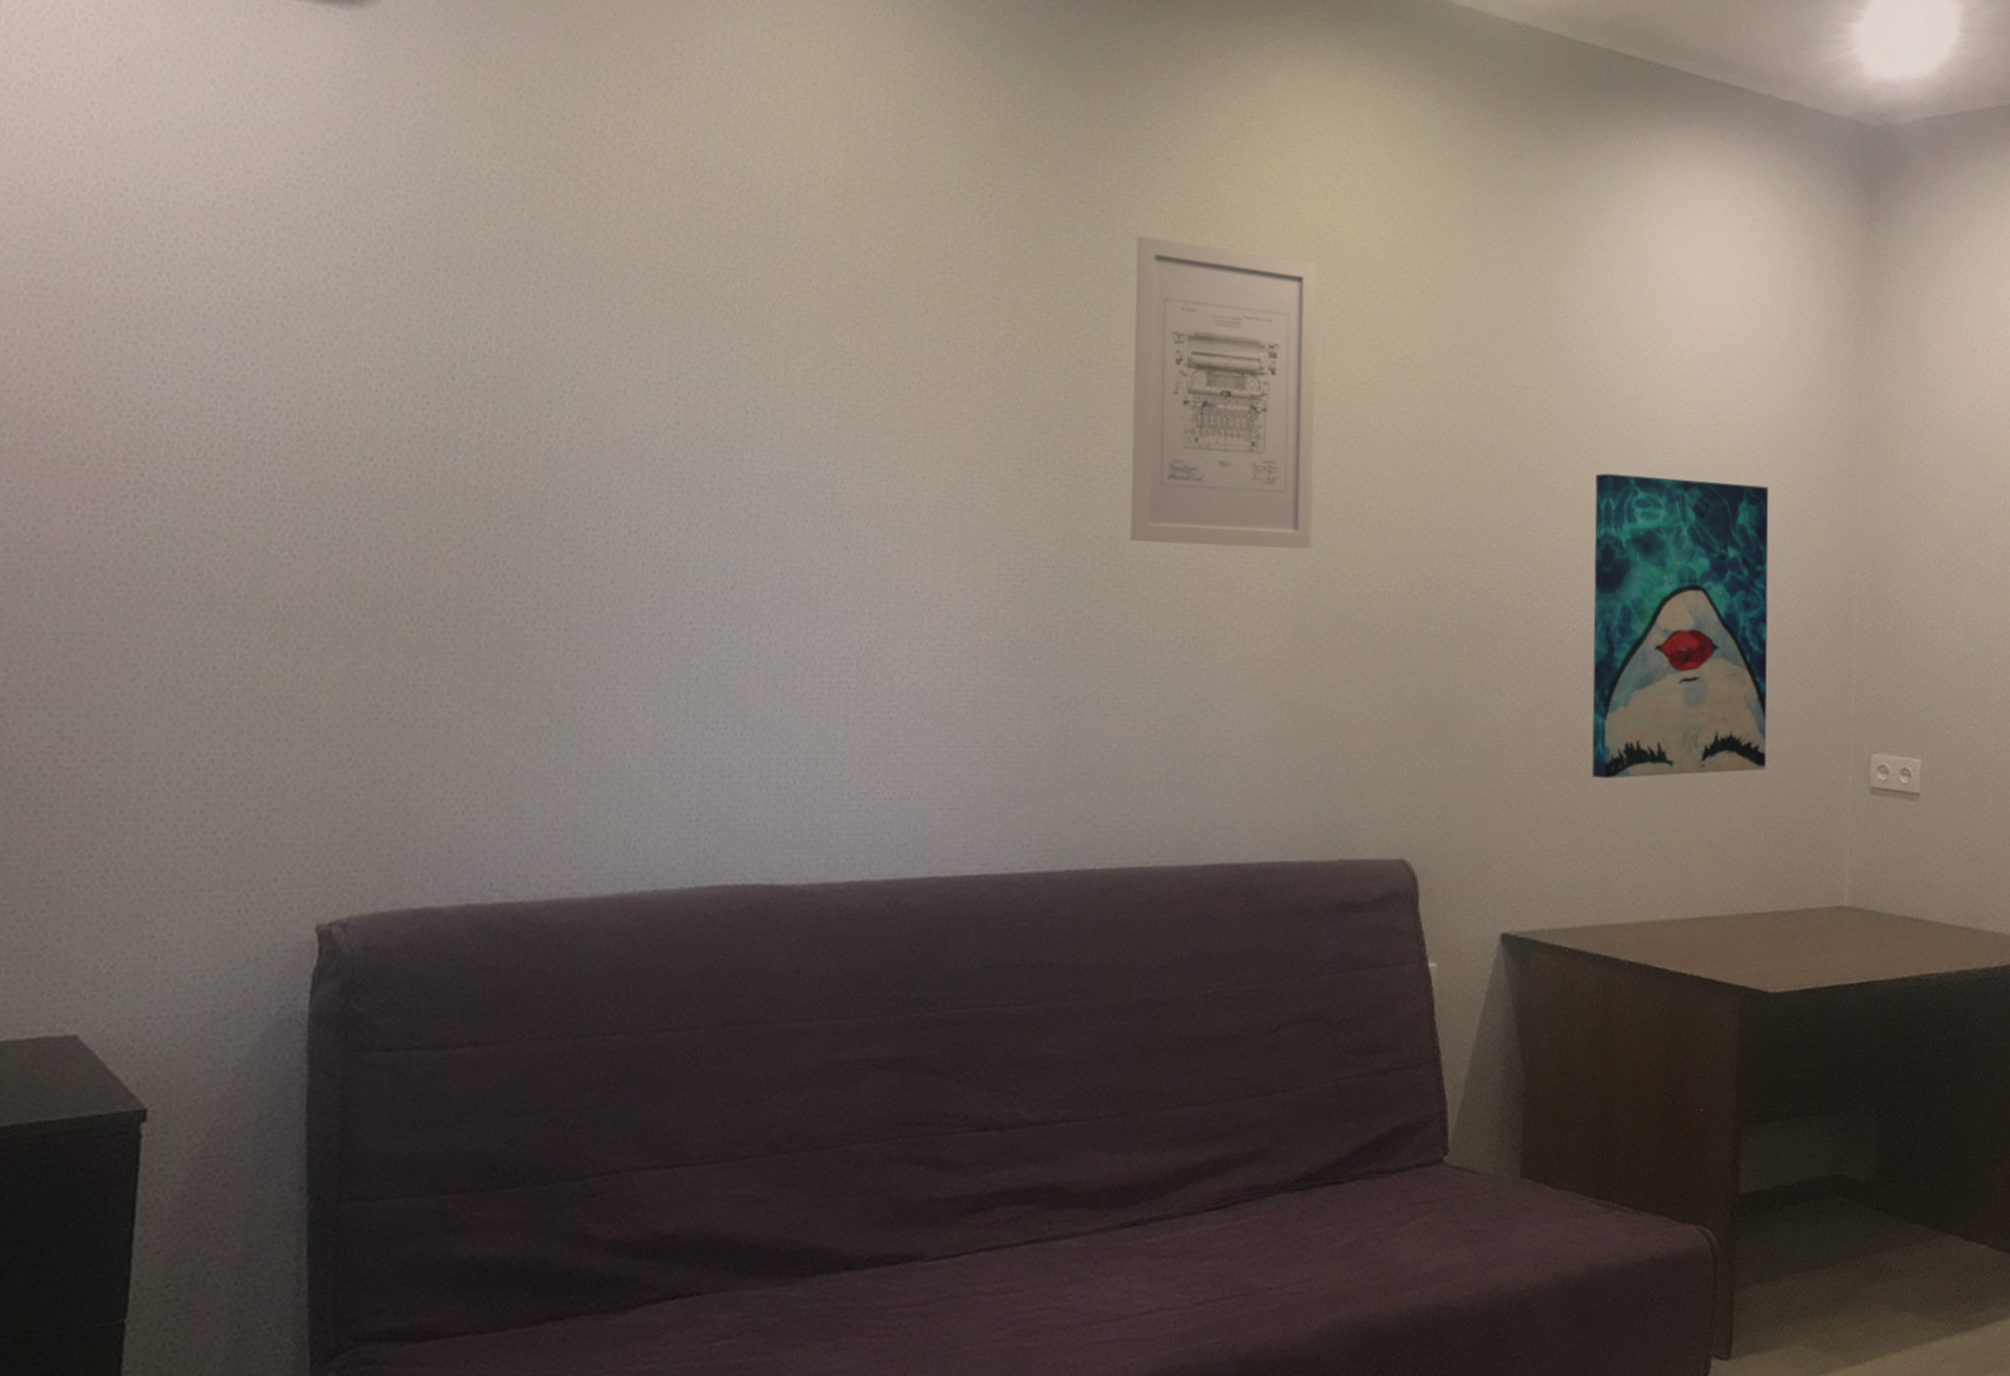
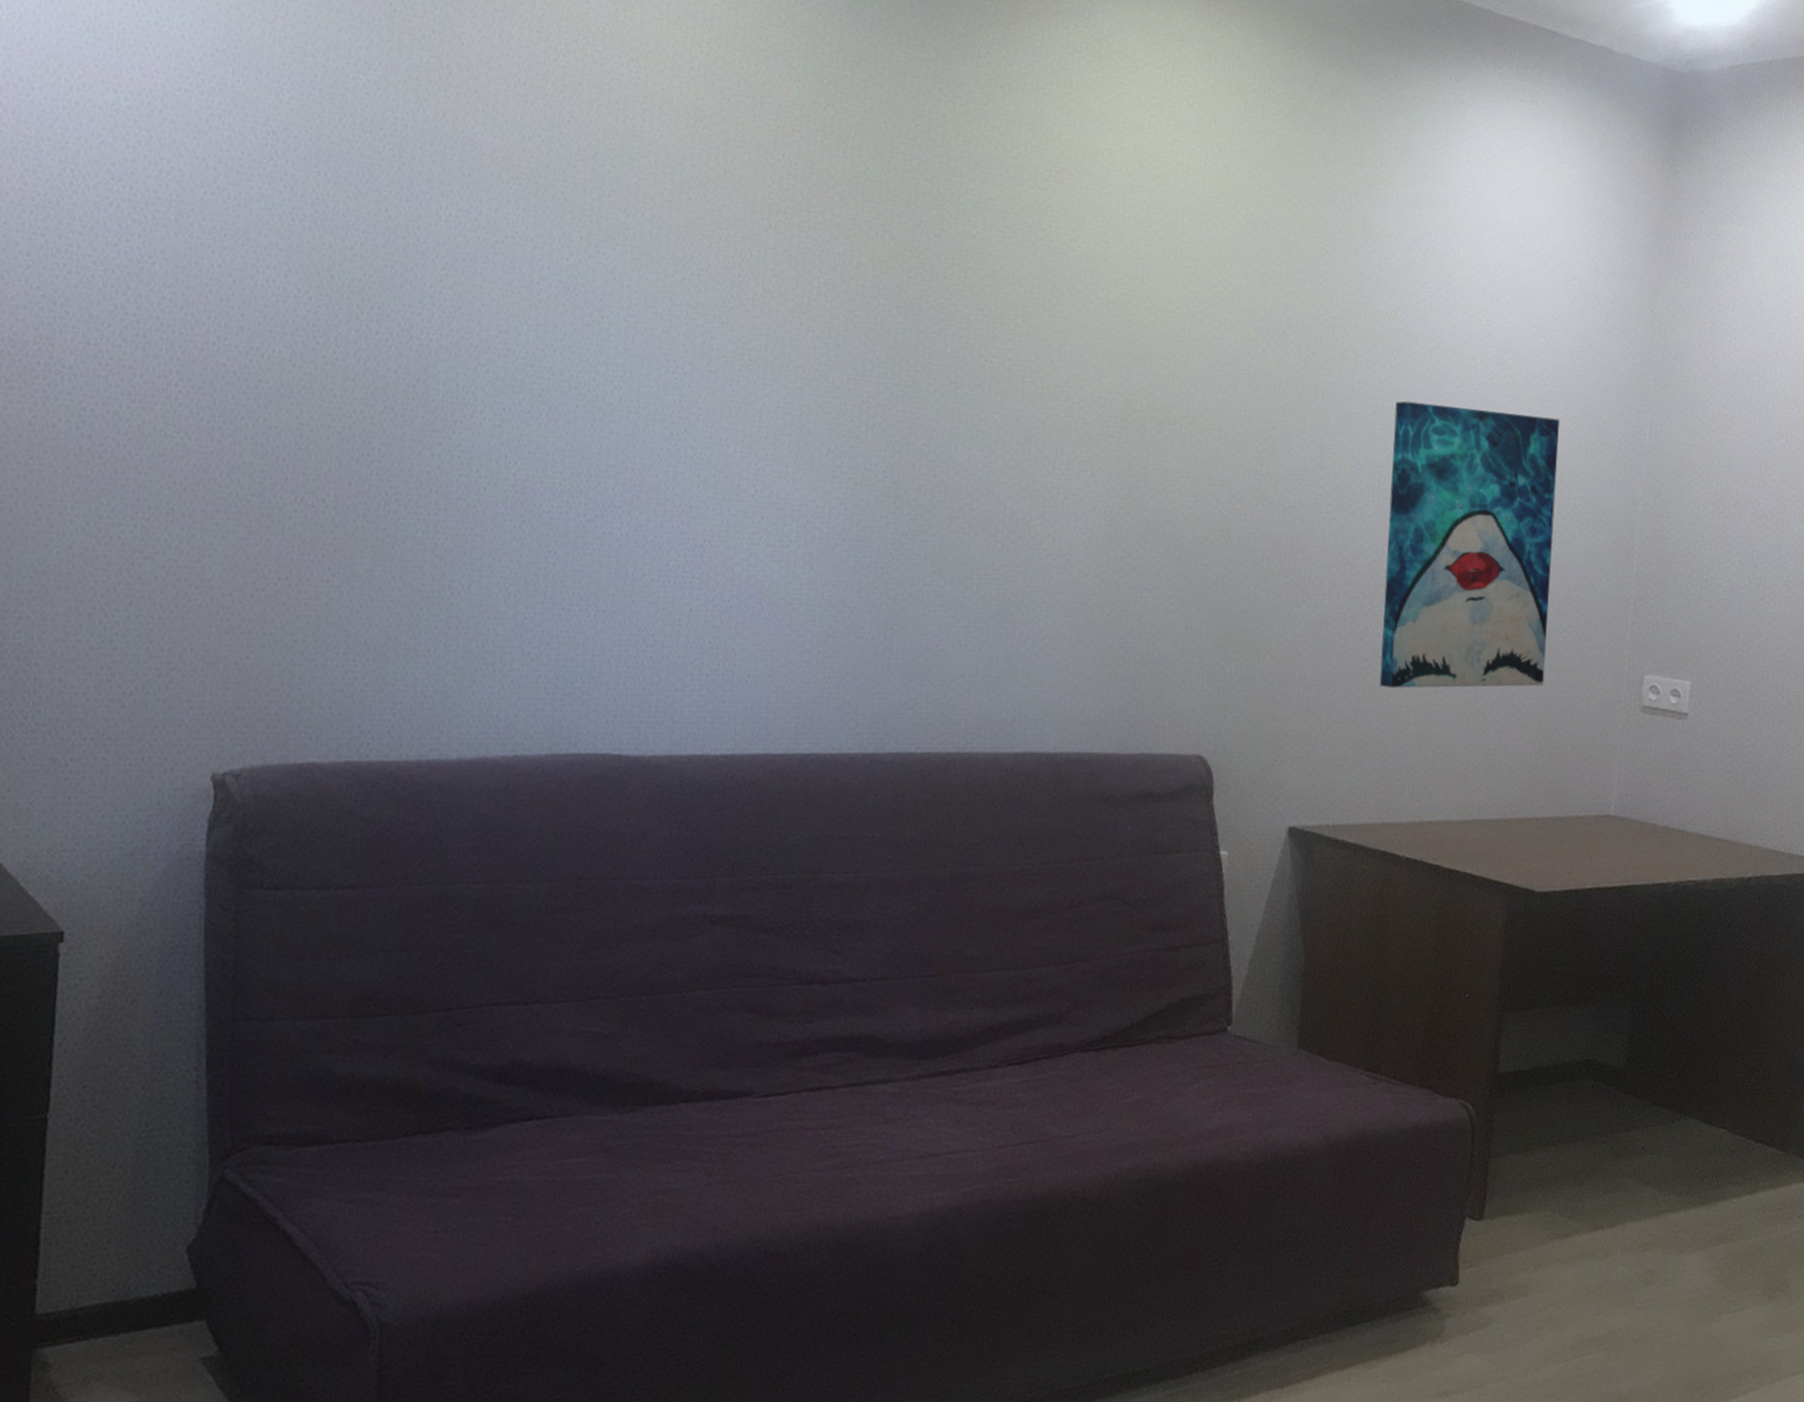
wall art: present [1130,236,1317,550] -> none [955,160,1139,464]

